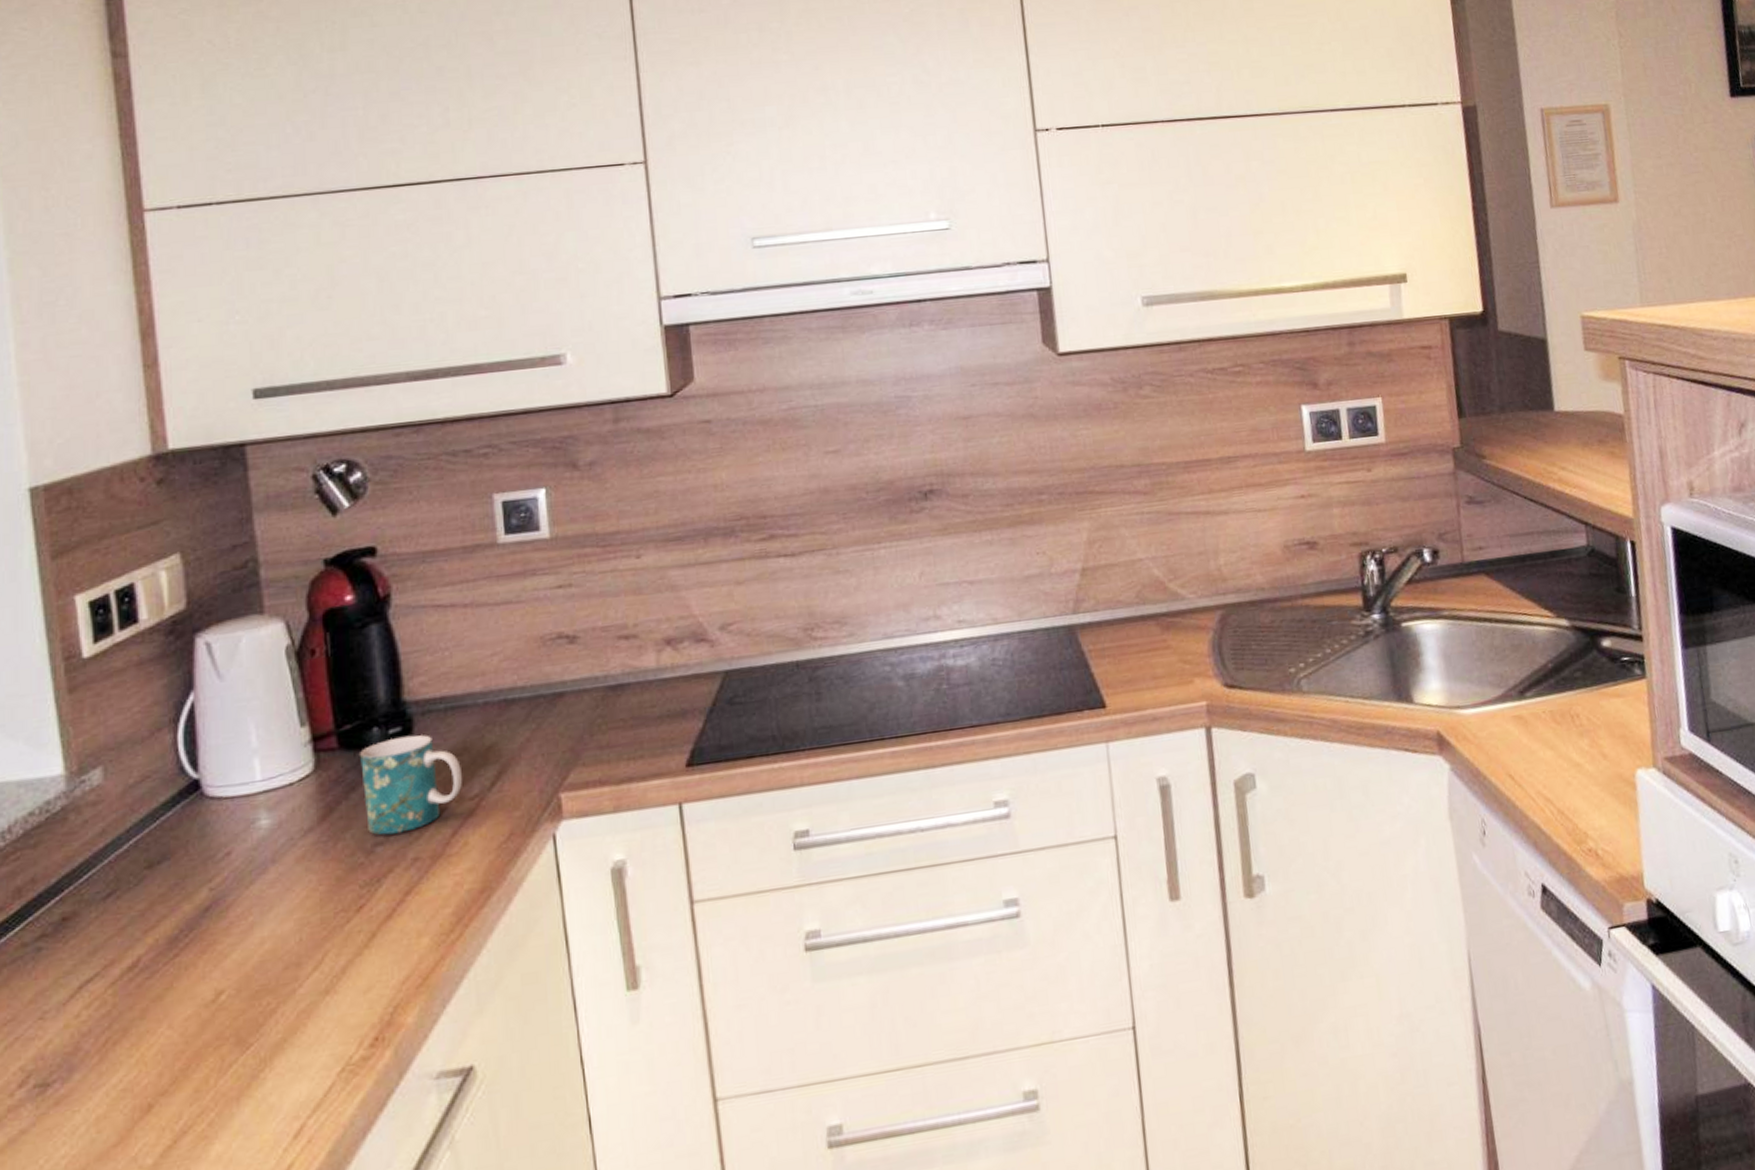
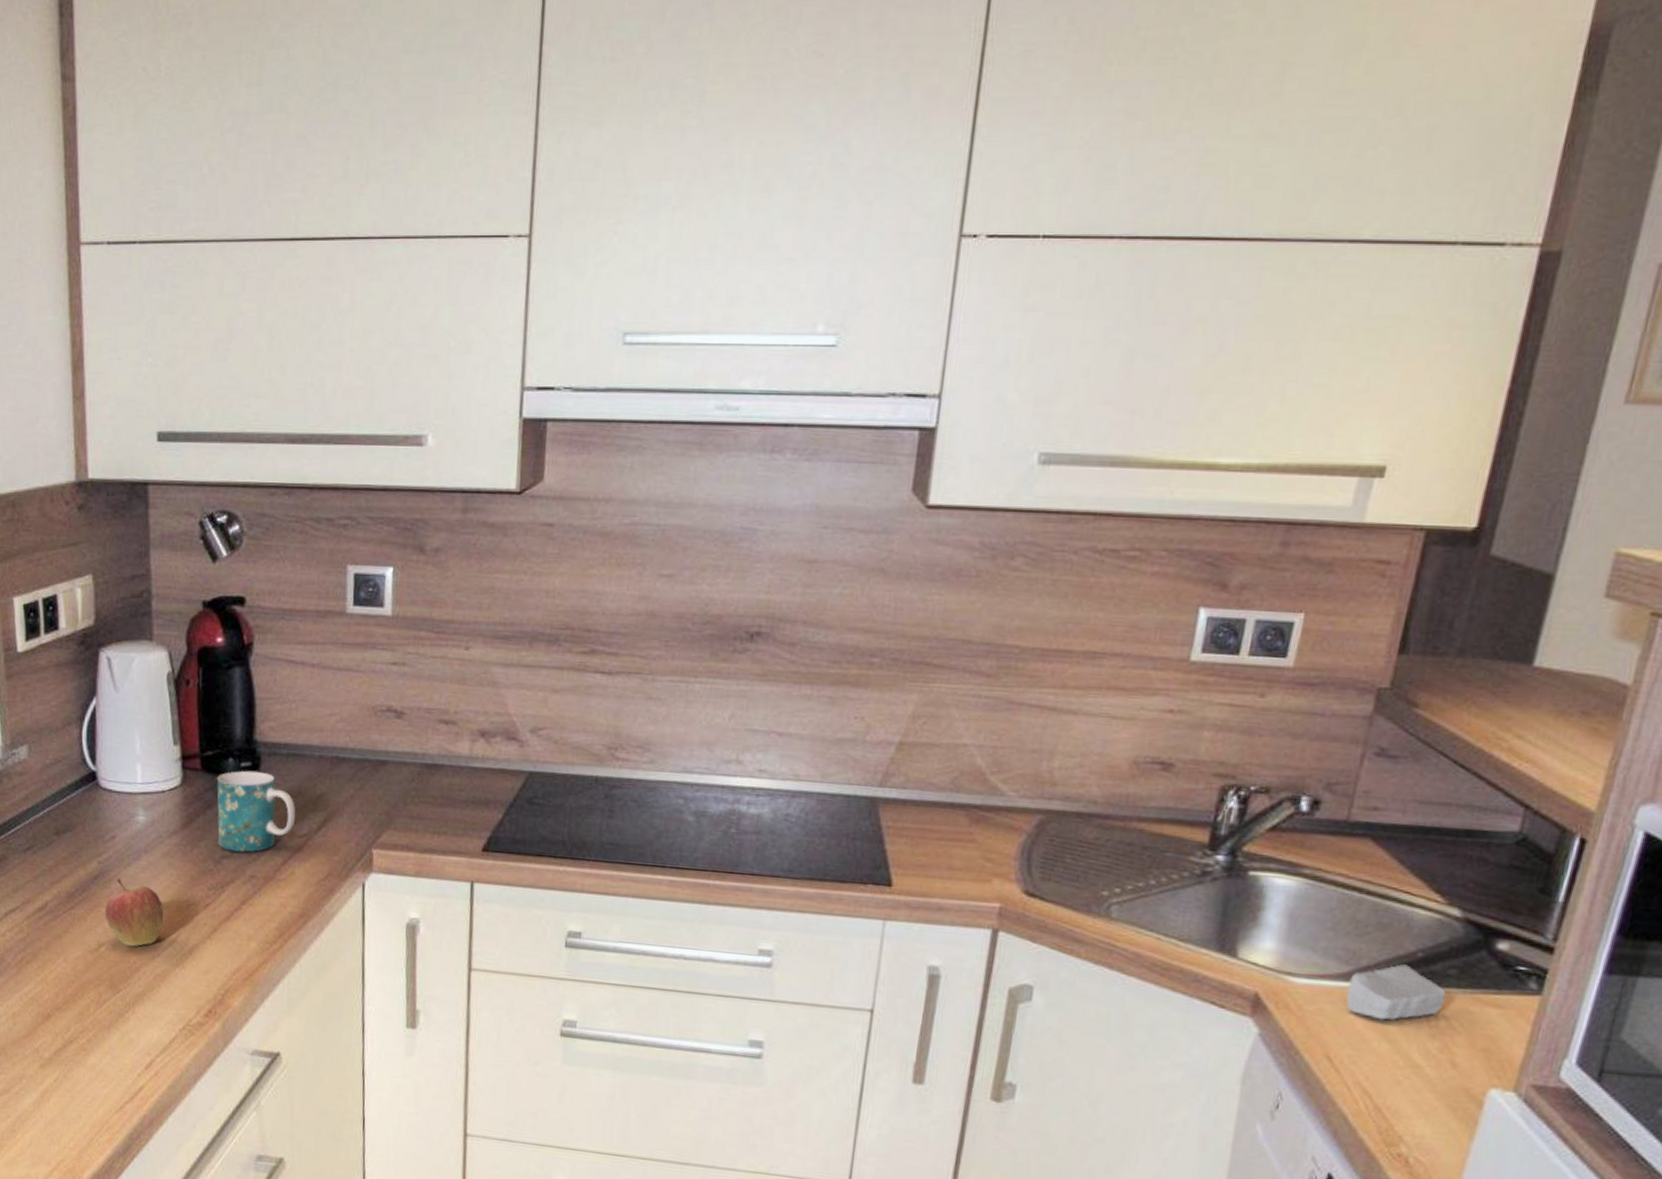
fruit: none [222,902,304,985] -> present [104,878,164,947]
soap bar: none [1505,676,1581,731] -> present [1345,964,1447,1020]

